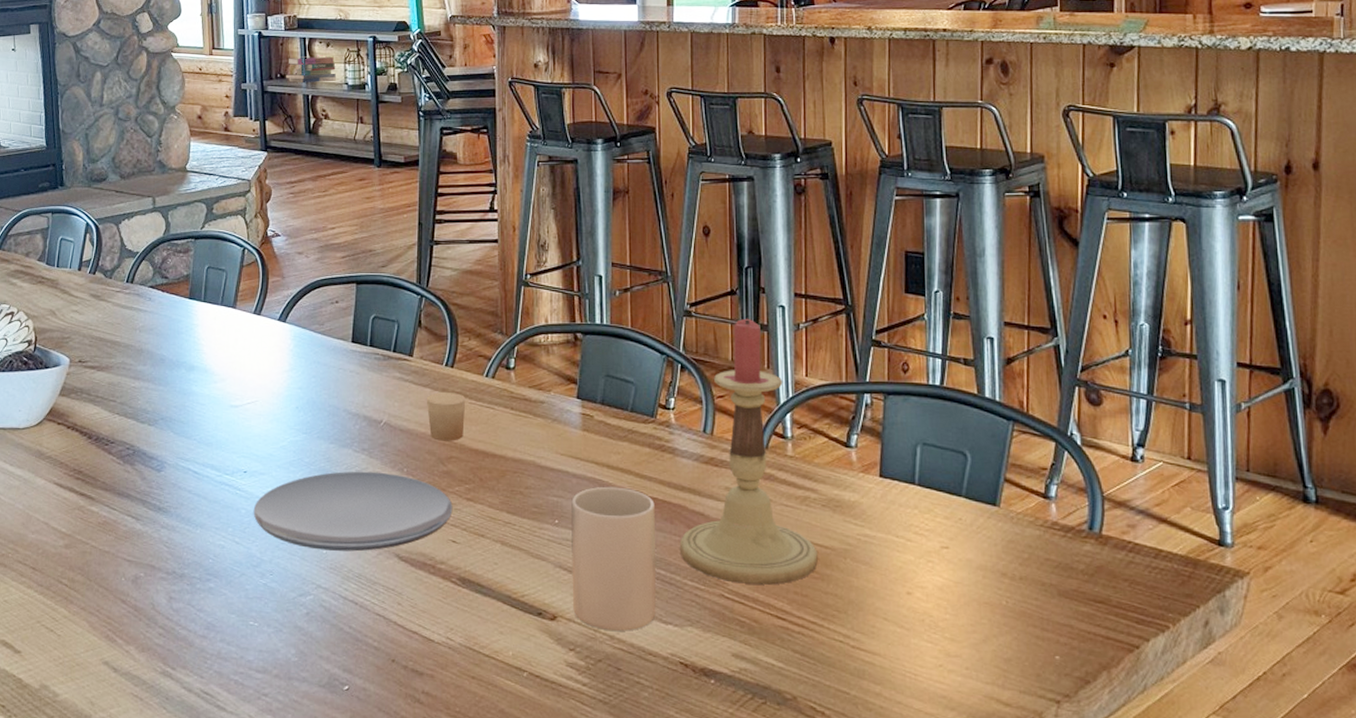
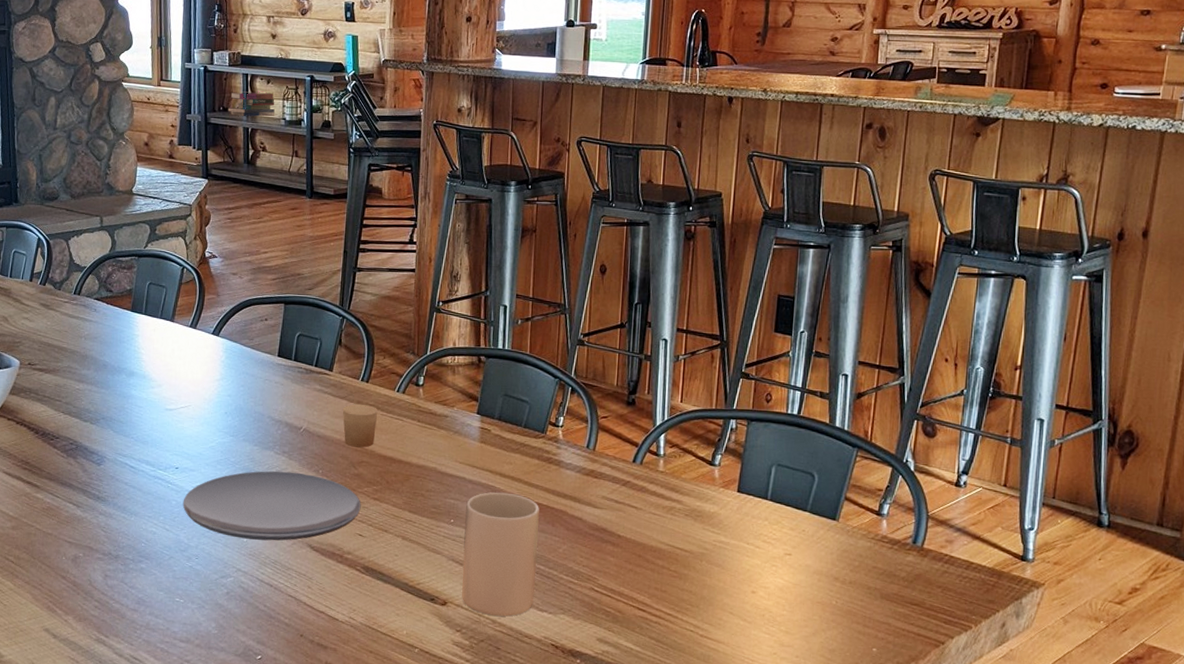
candlestick: present [679,318,818,585] -> none [558,349,678,581]

